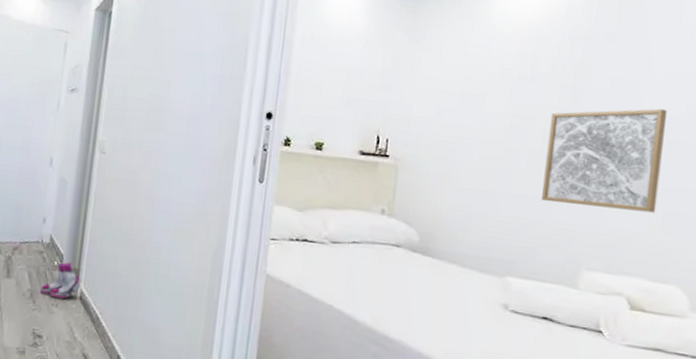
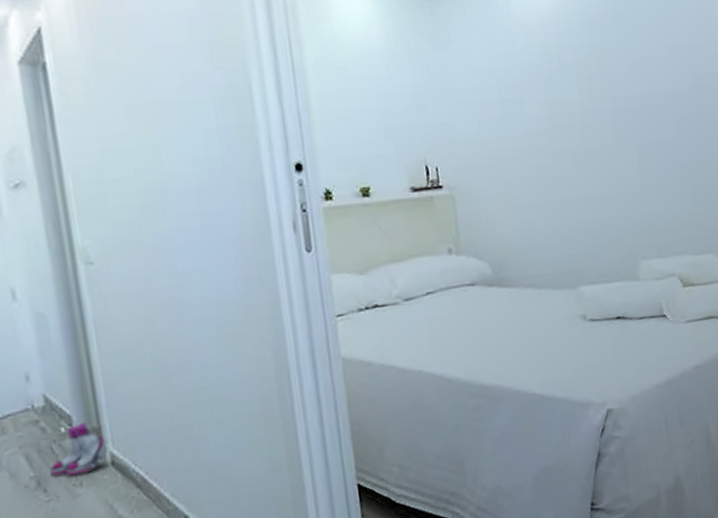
wall art: present [542,108,668,213] -> none [585,83,687,201]

